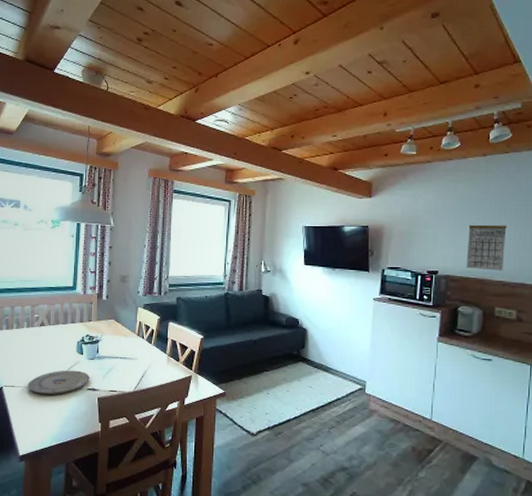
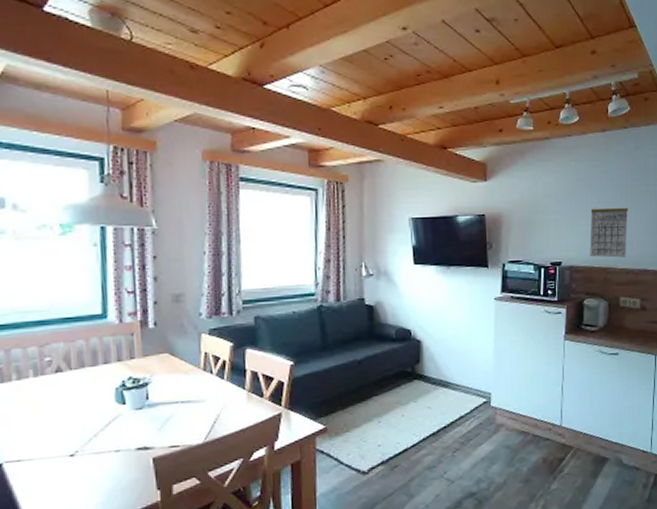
plate: present [27,370,90,396] -> none [43,426,139,467]

